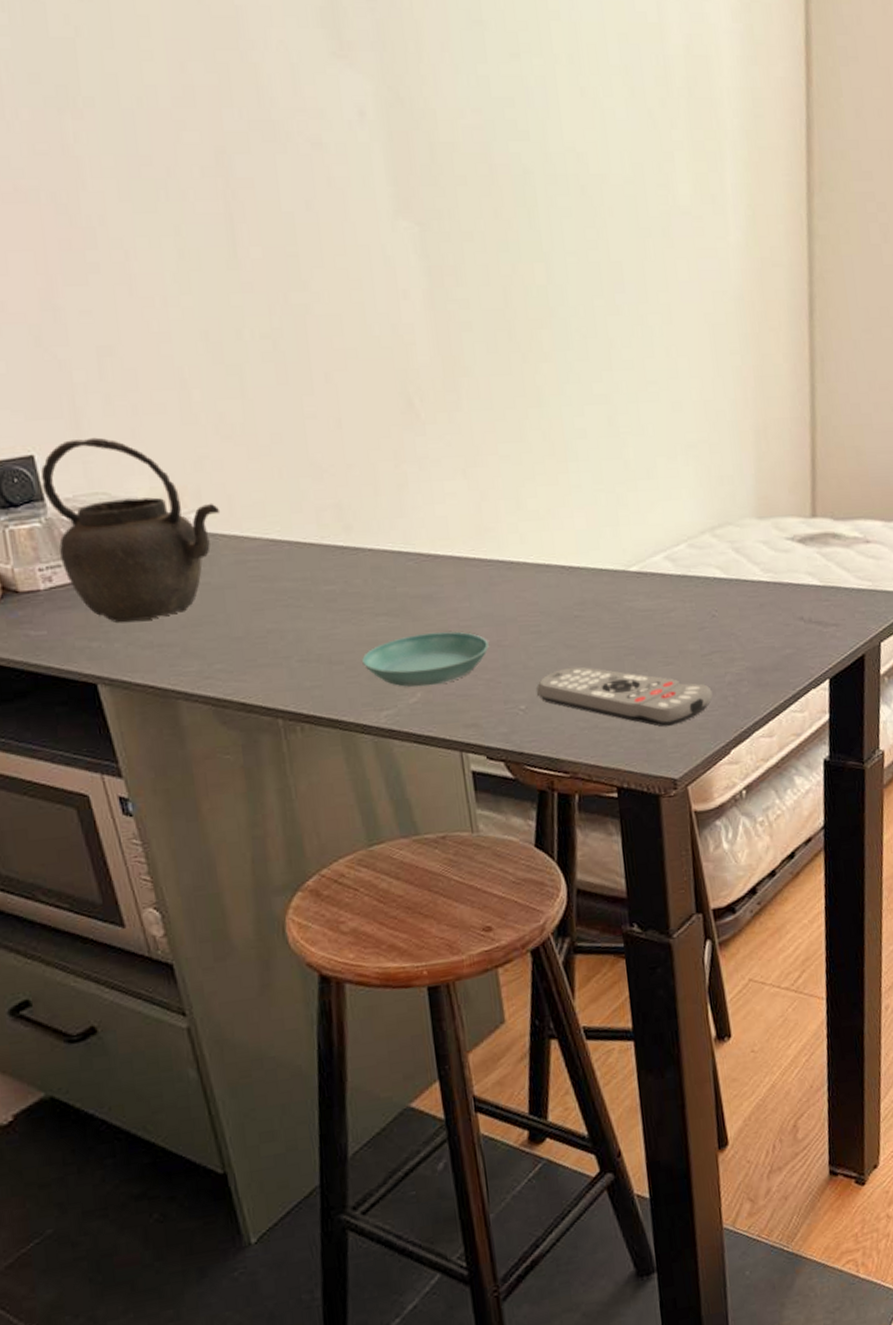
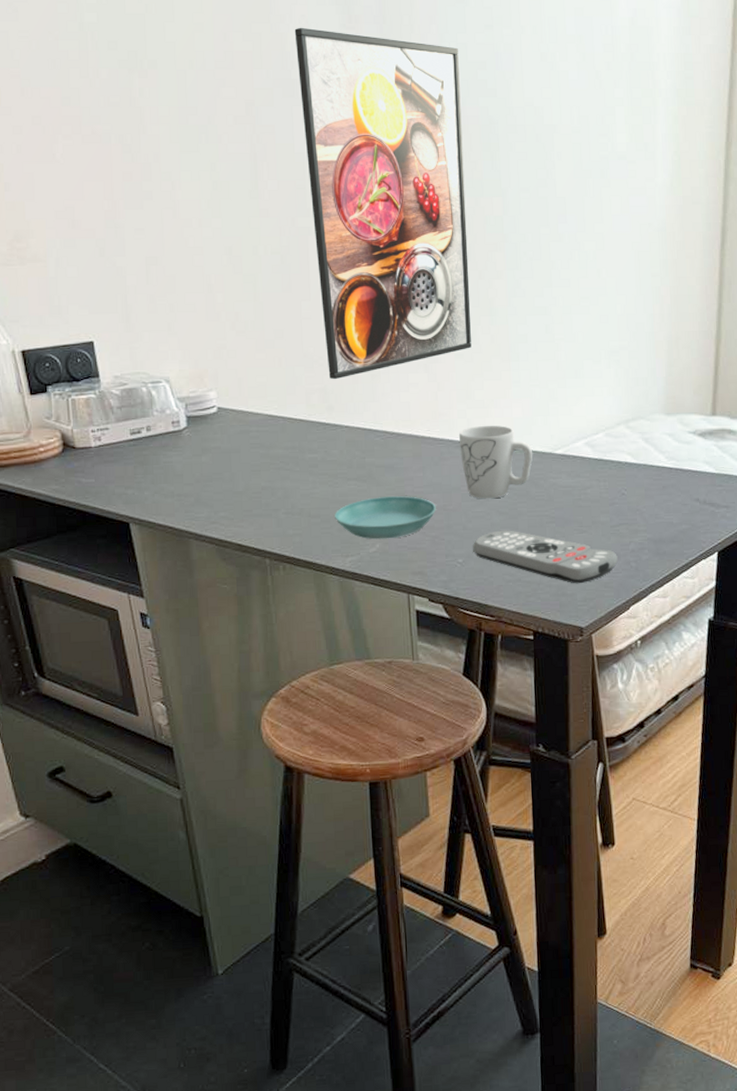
kettle: present [40,437,221,623] -> none [97,329,232,476]
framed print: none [271,55,519,493] -> present [294,27,471,380]
mug: none [510,540,603,631] -> present [458,426,533,499]

